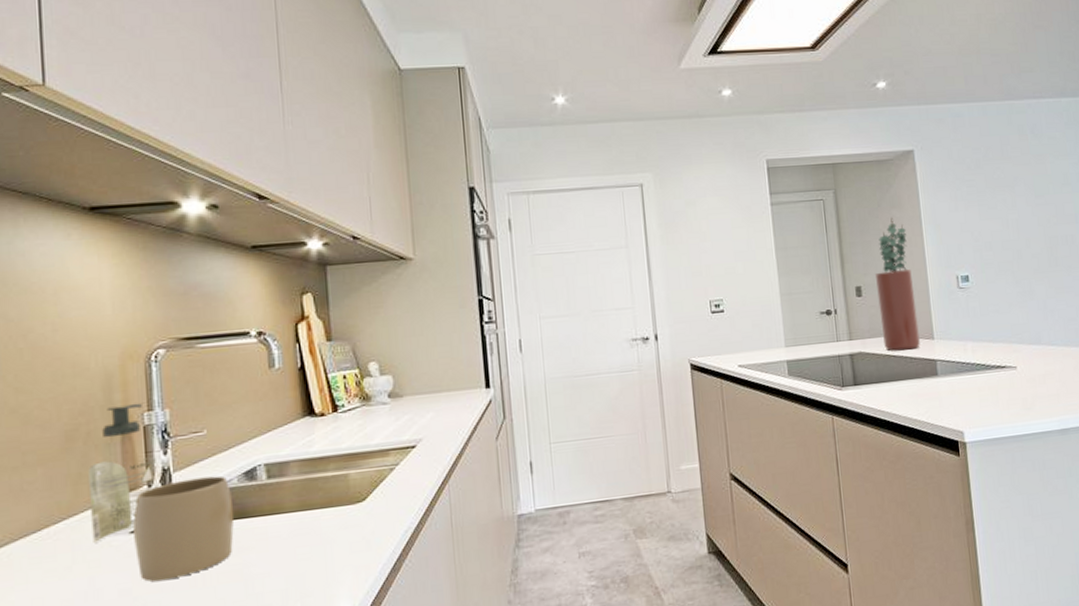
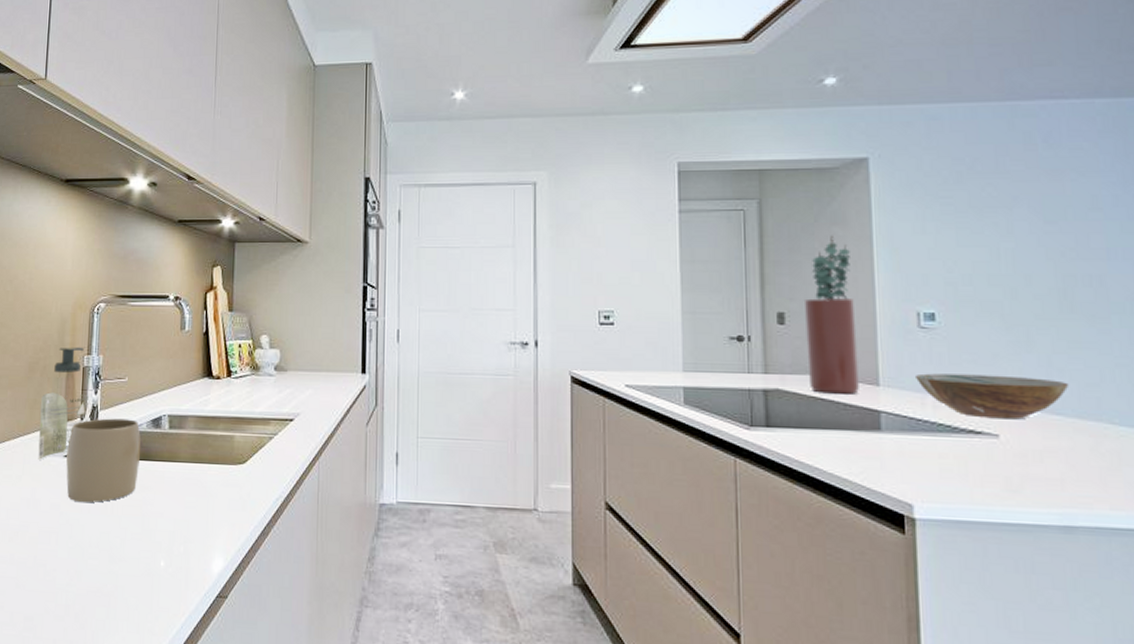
bowl: none [959,319,1058,355] -> present [916,373,1070,420]

